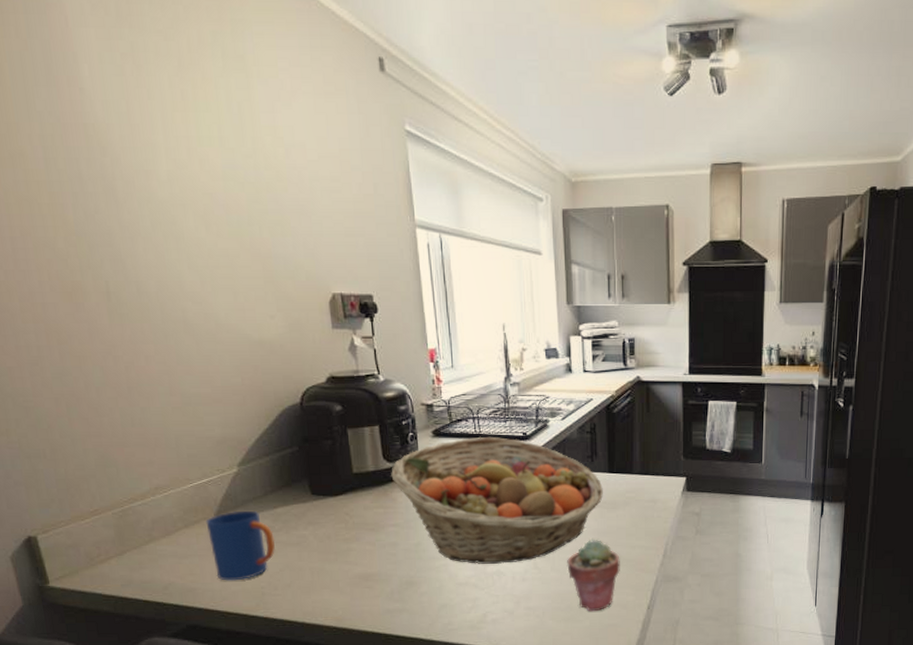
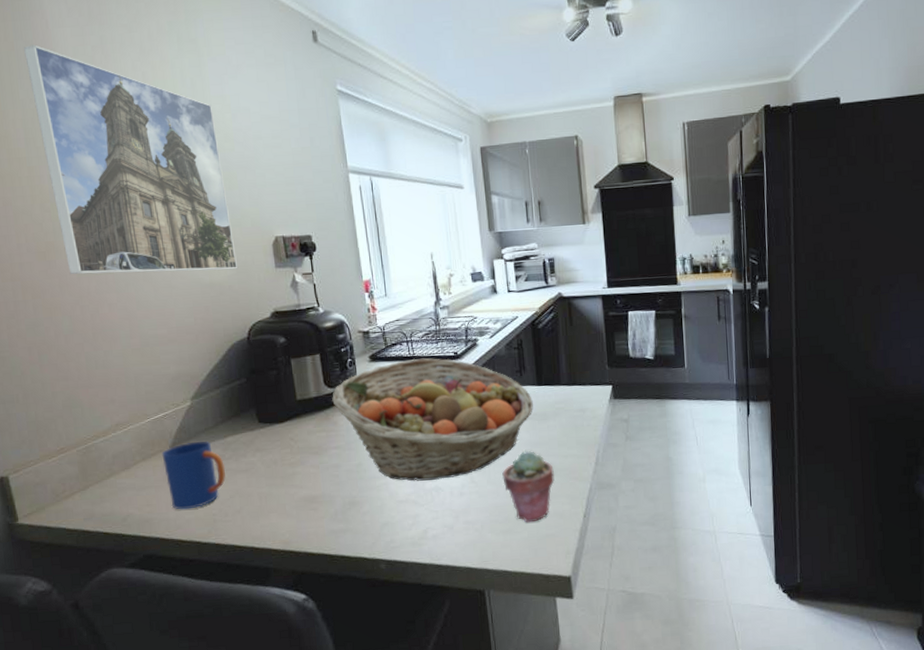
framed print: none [39,45,291,327] -> present [24,45,238,275]

